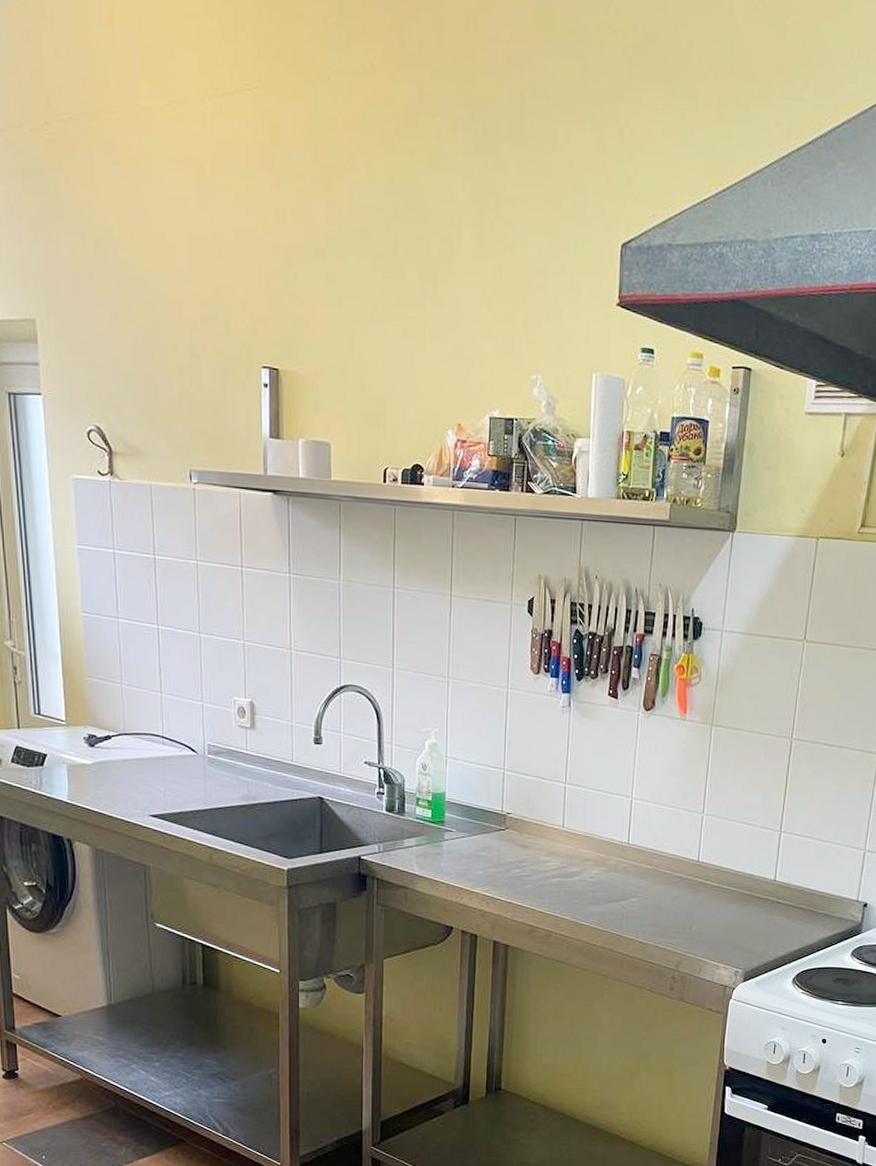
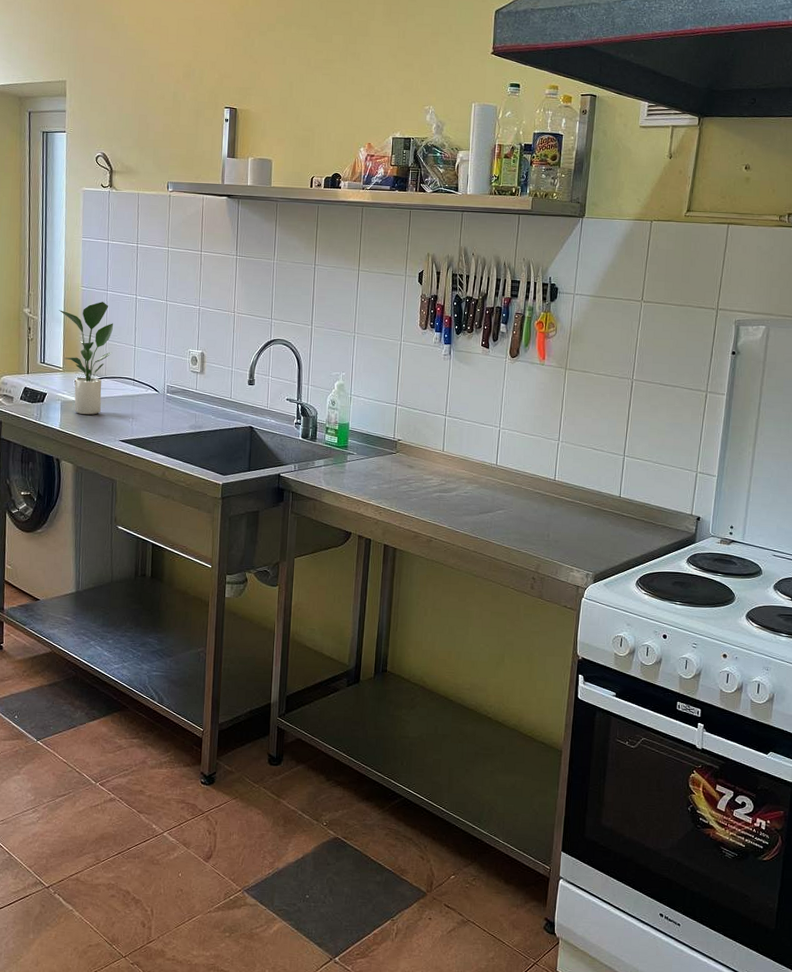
potted plant: none [53,633,131,782] -> present [58,302,113,415]

